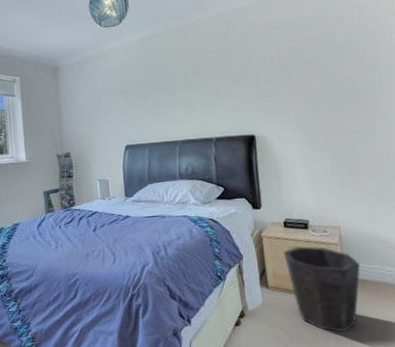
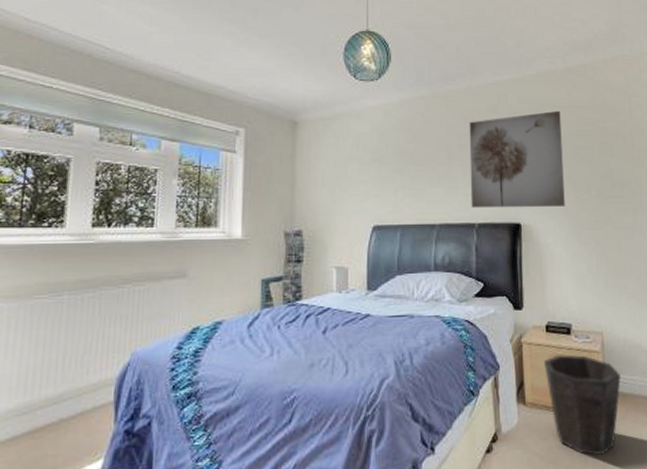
wall art: none [201,30,297,125] -> present [469,110,565,208]

